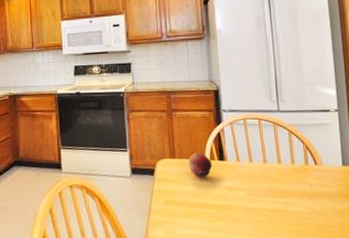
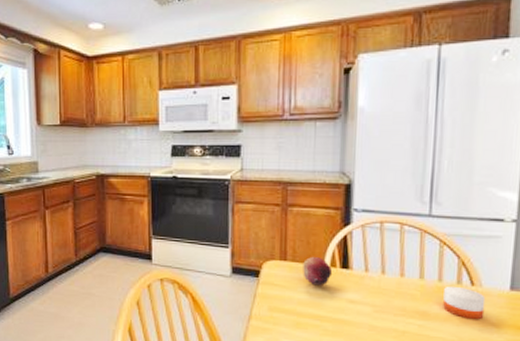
candle: none [297,166,328,193] -> present [443,286,486,320]

